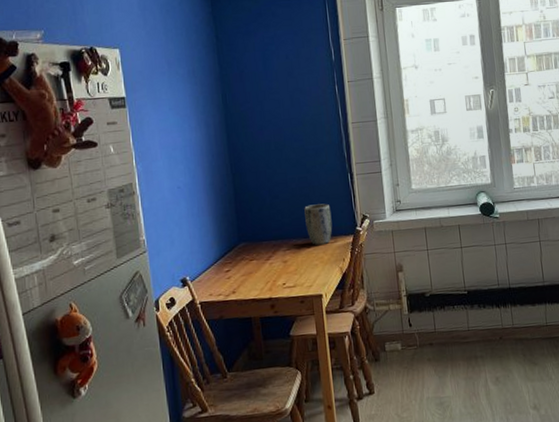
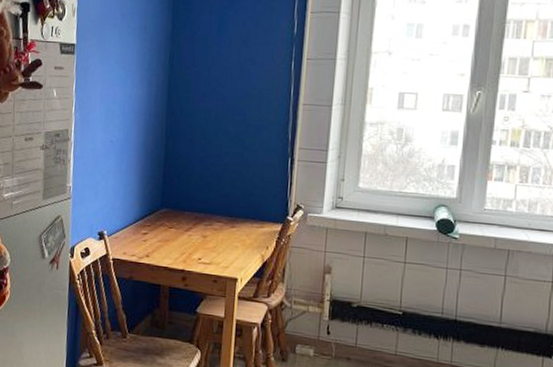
plant pot: present [304,203,332,245] -> none [233,183,263,227]

